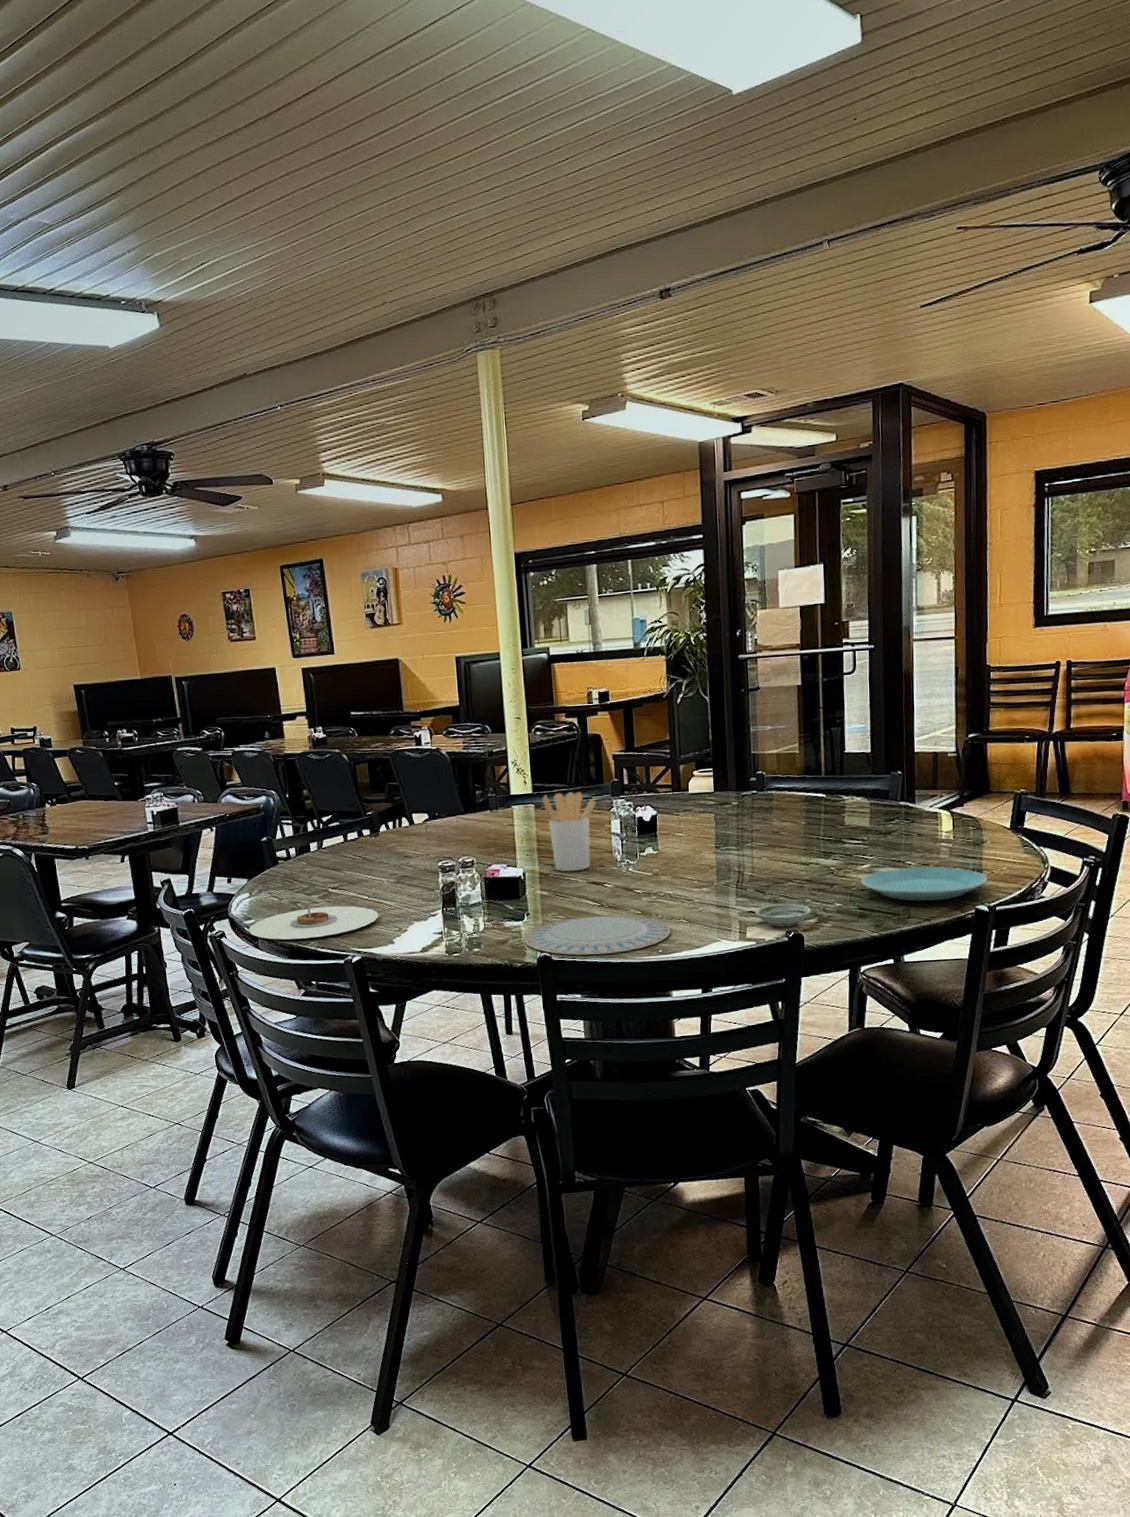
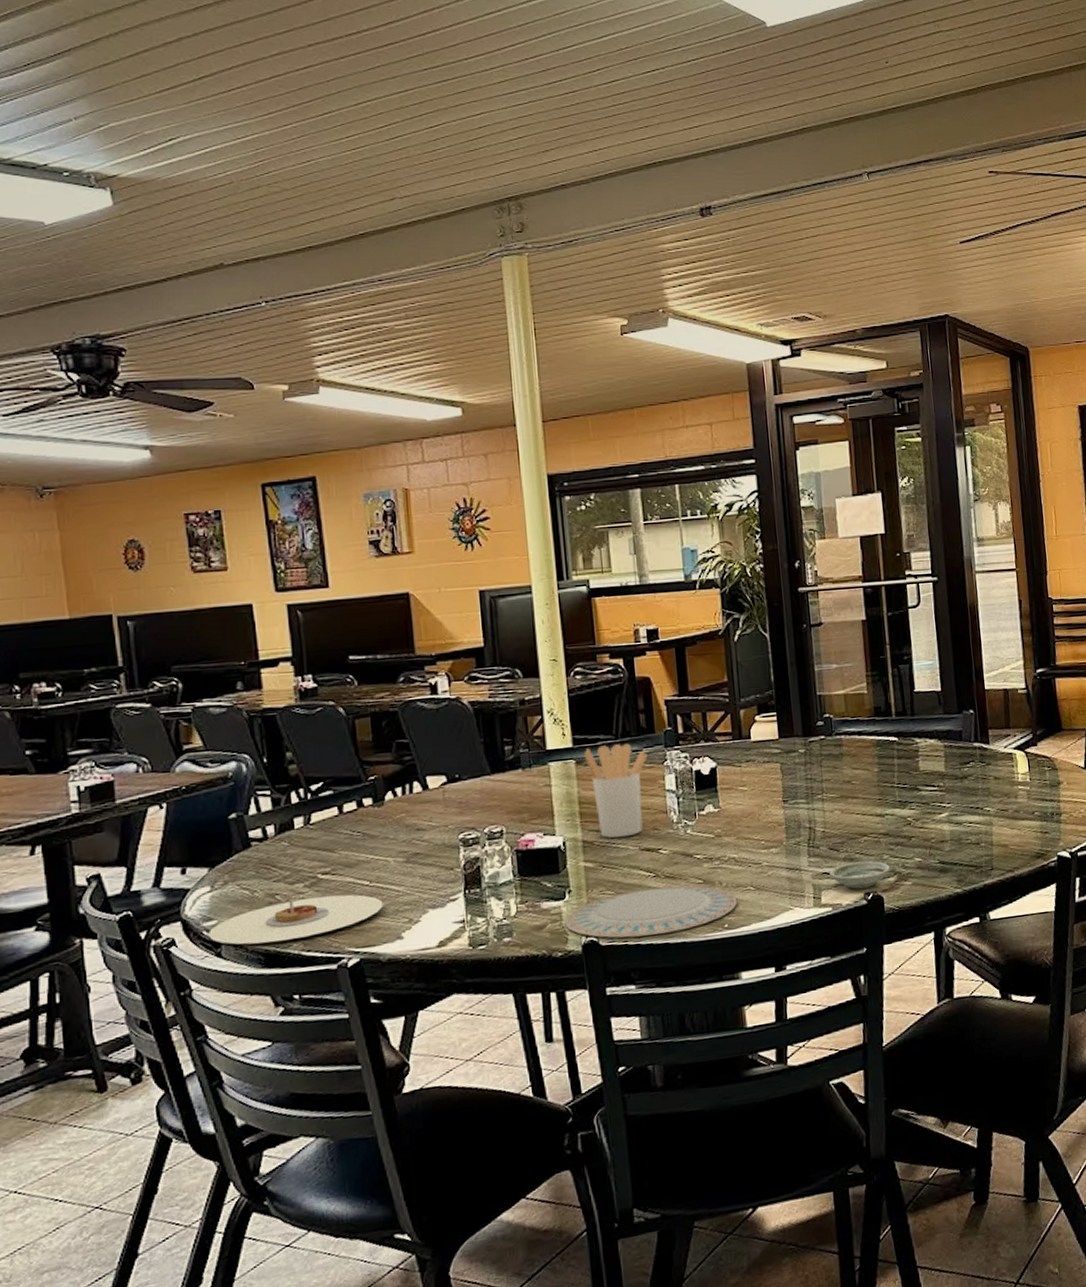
plate: present [860,866,988,901] -> none [939,811,1067,851]

